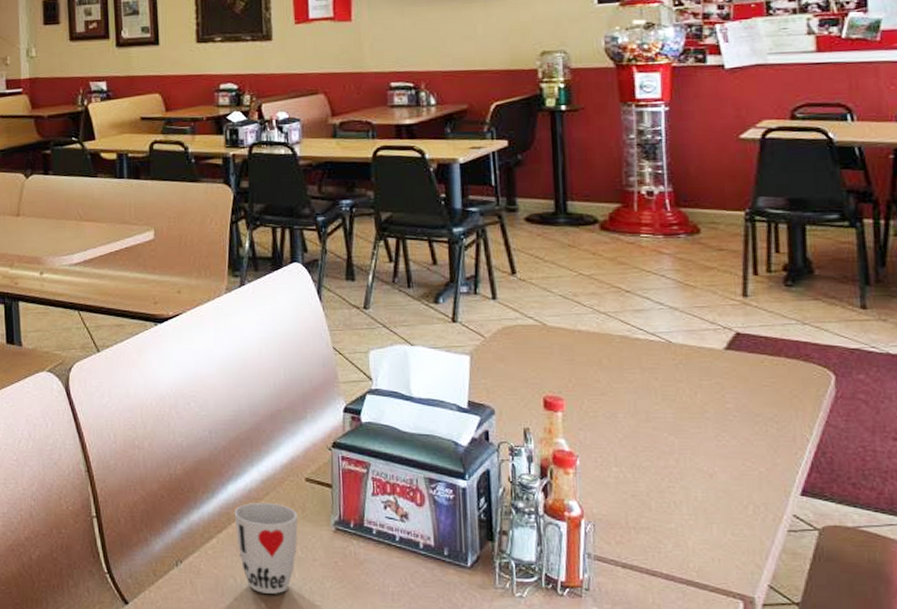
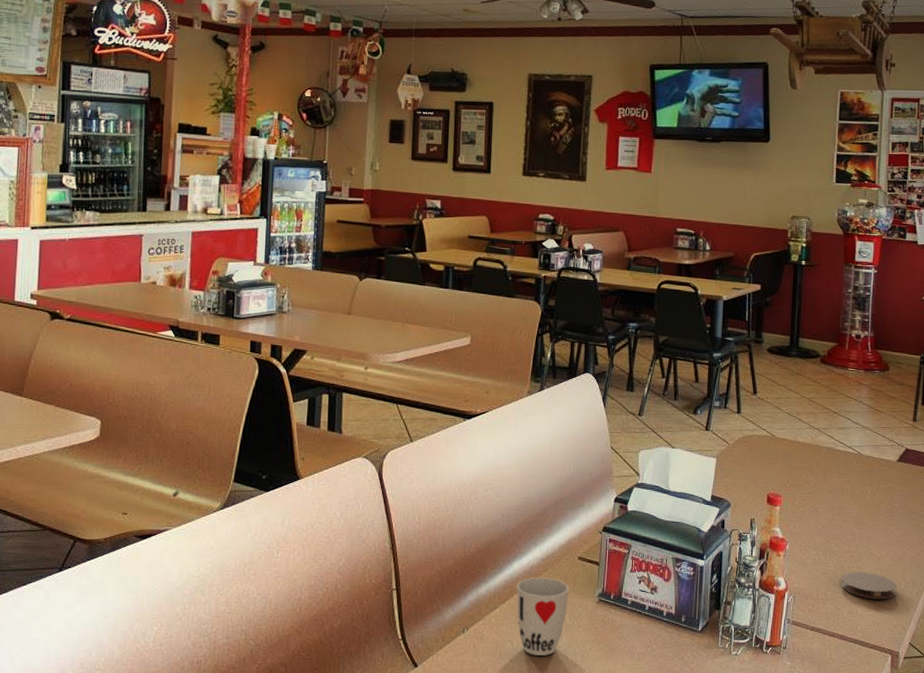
coaster: none [659,492,742,529] -> present [841,571,897,600]

